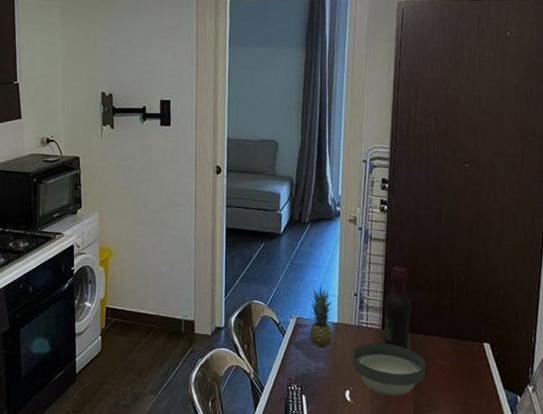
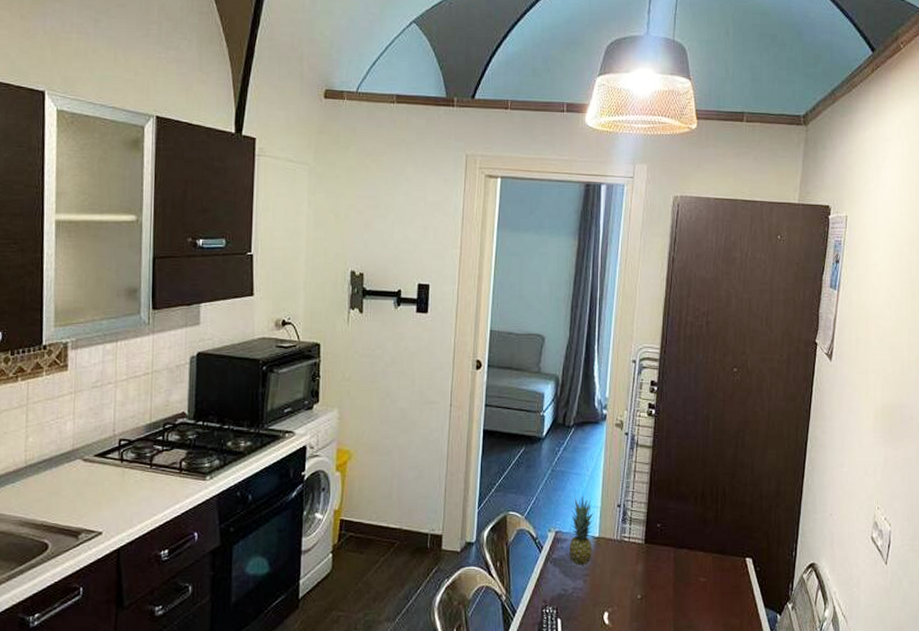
bowl: present [353,343,426,396] -> none [613,559,688,617]
wine bottle: present [384,266,412,350] -> none [646,475,676,566]

